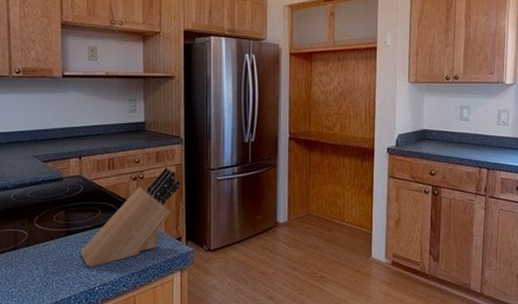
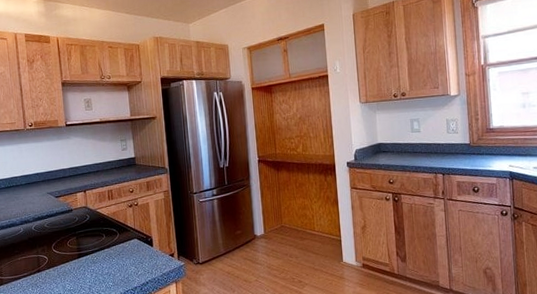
knife block: present [80,167,181,267] -> none [91,194,169,284]

